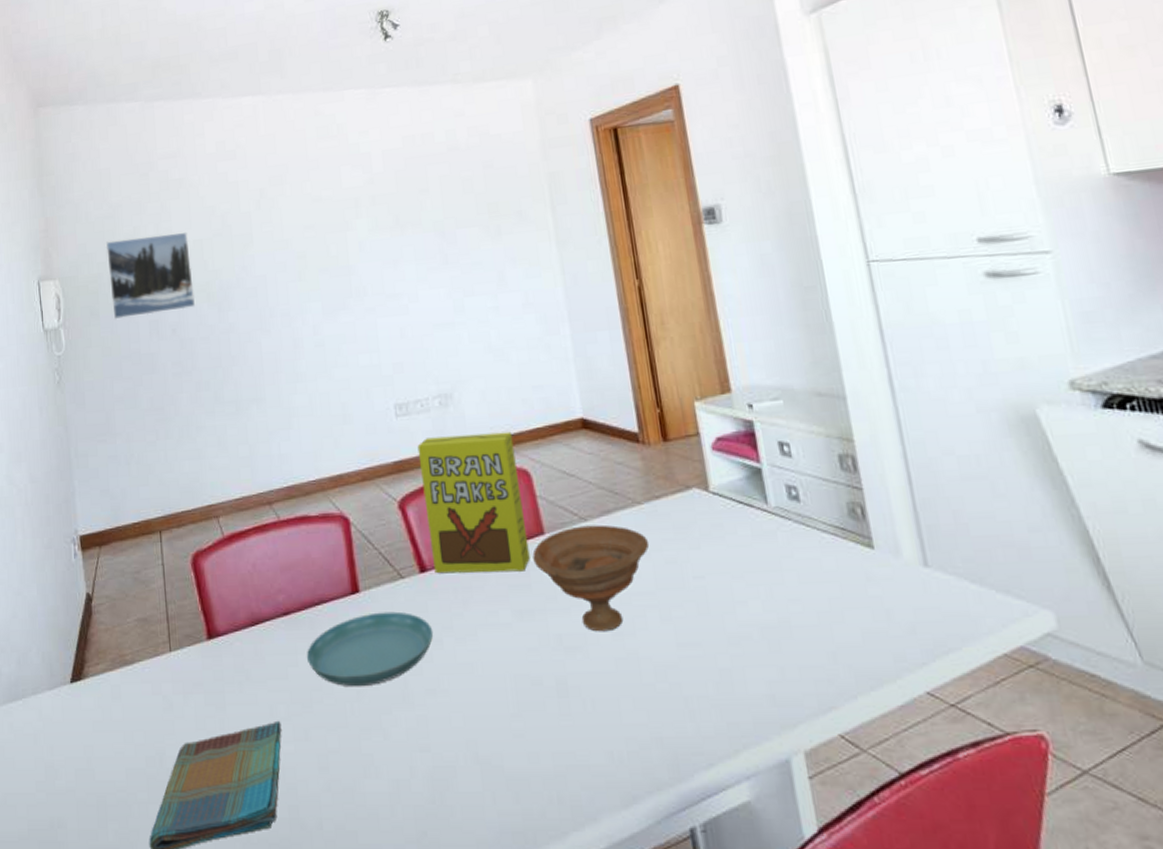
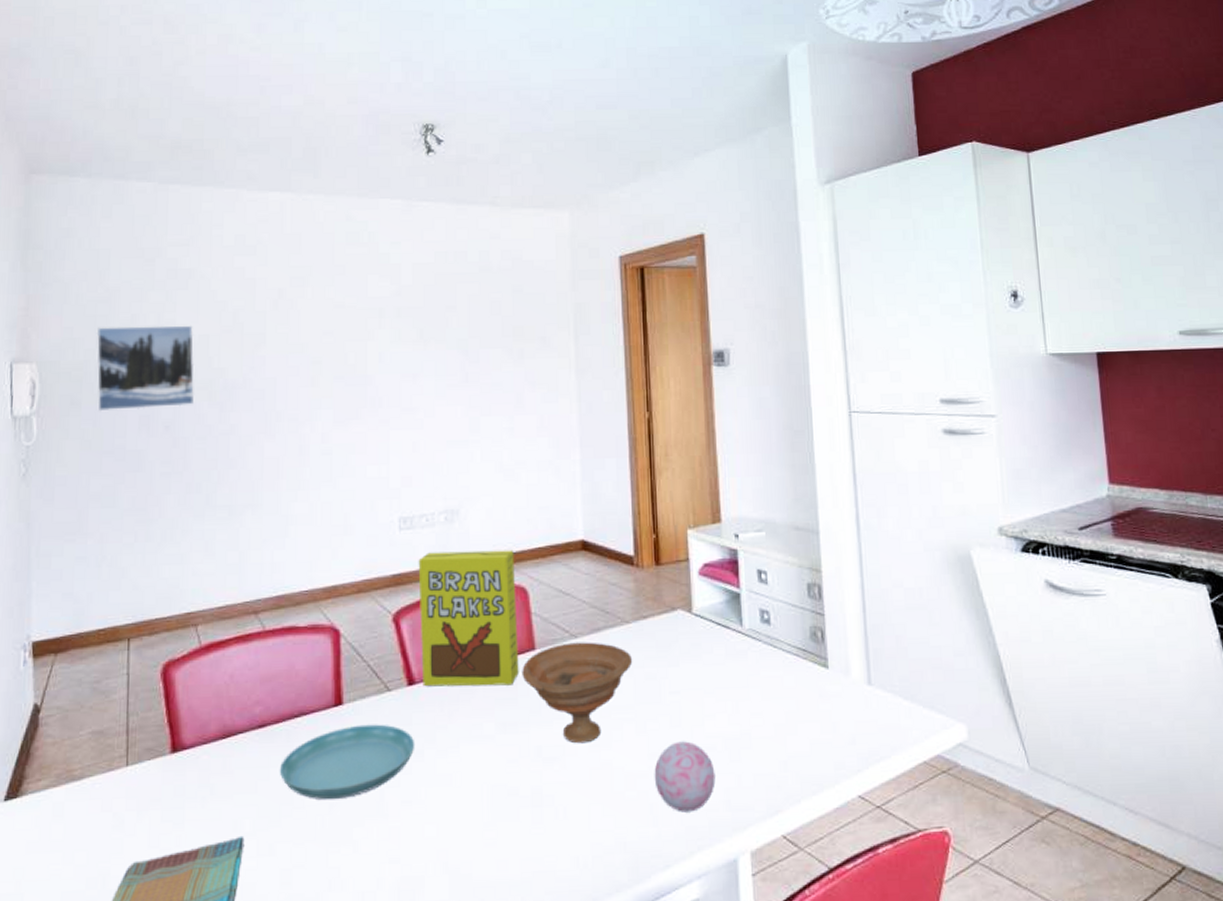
decorative ball: none [685,630,756,707] -> present [654,741,716,812]

